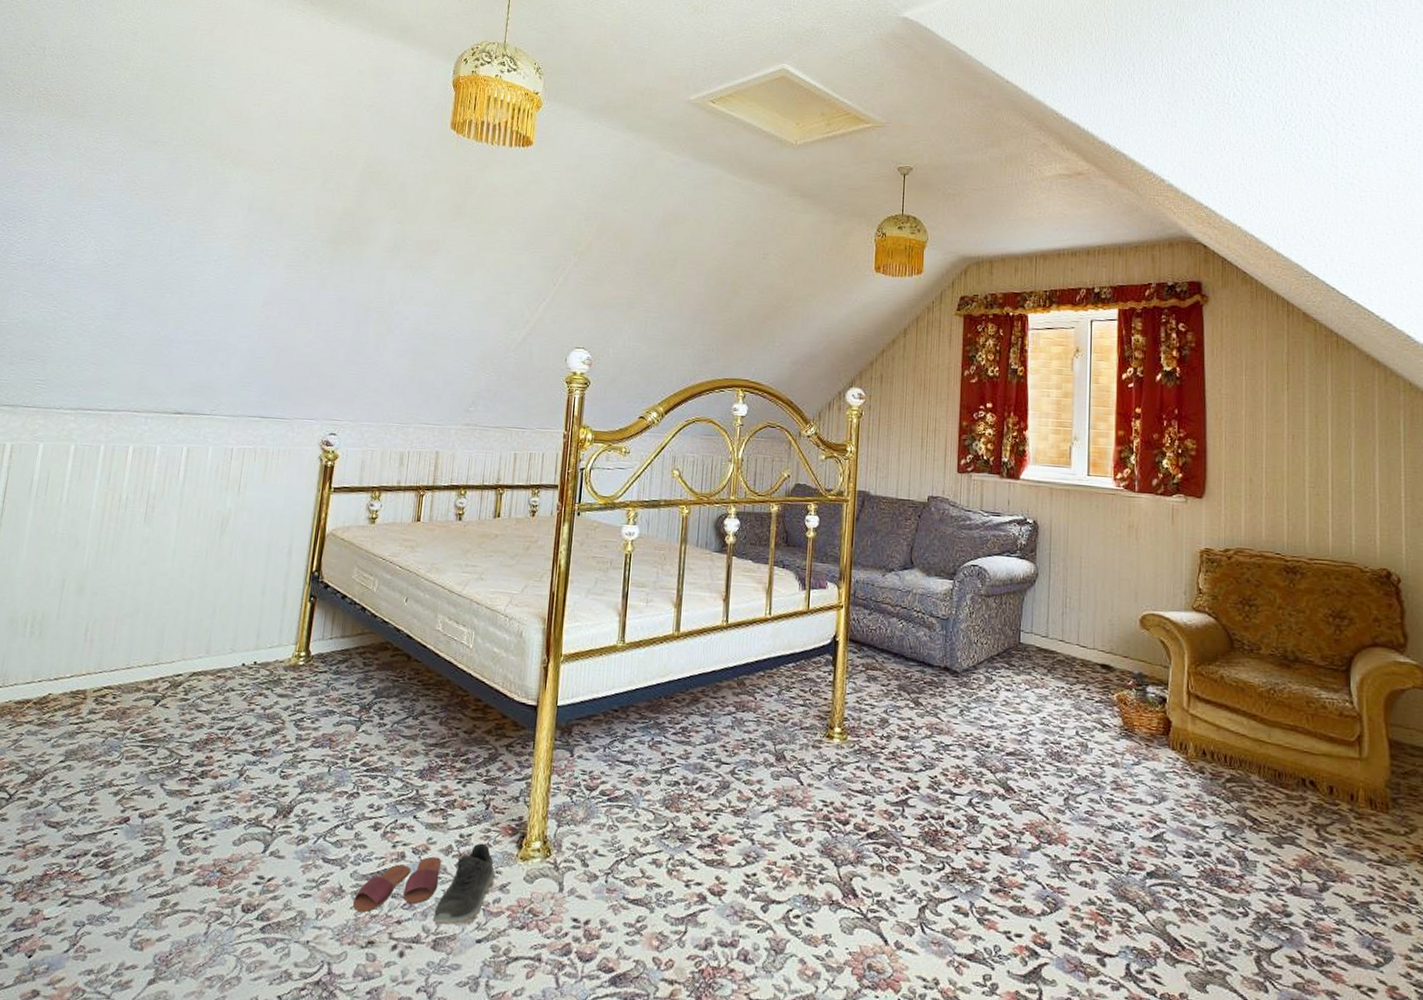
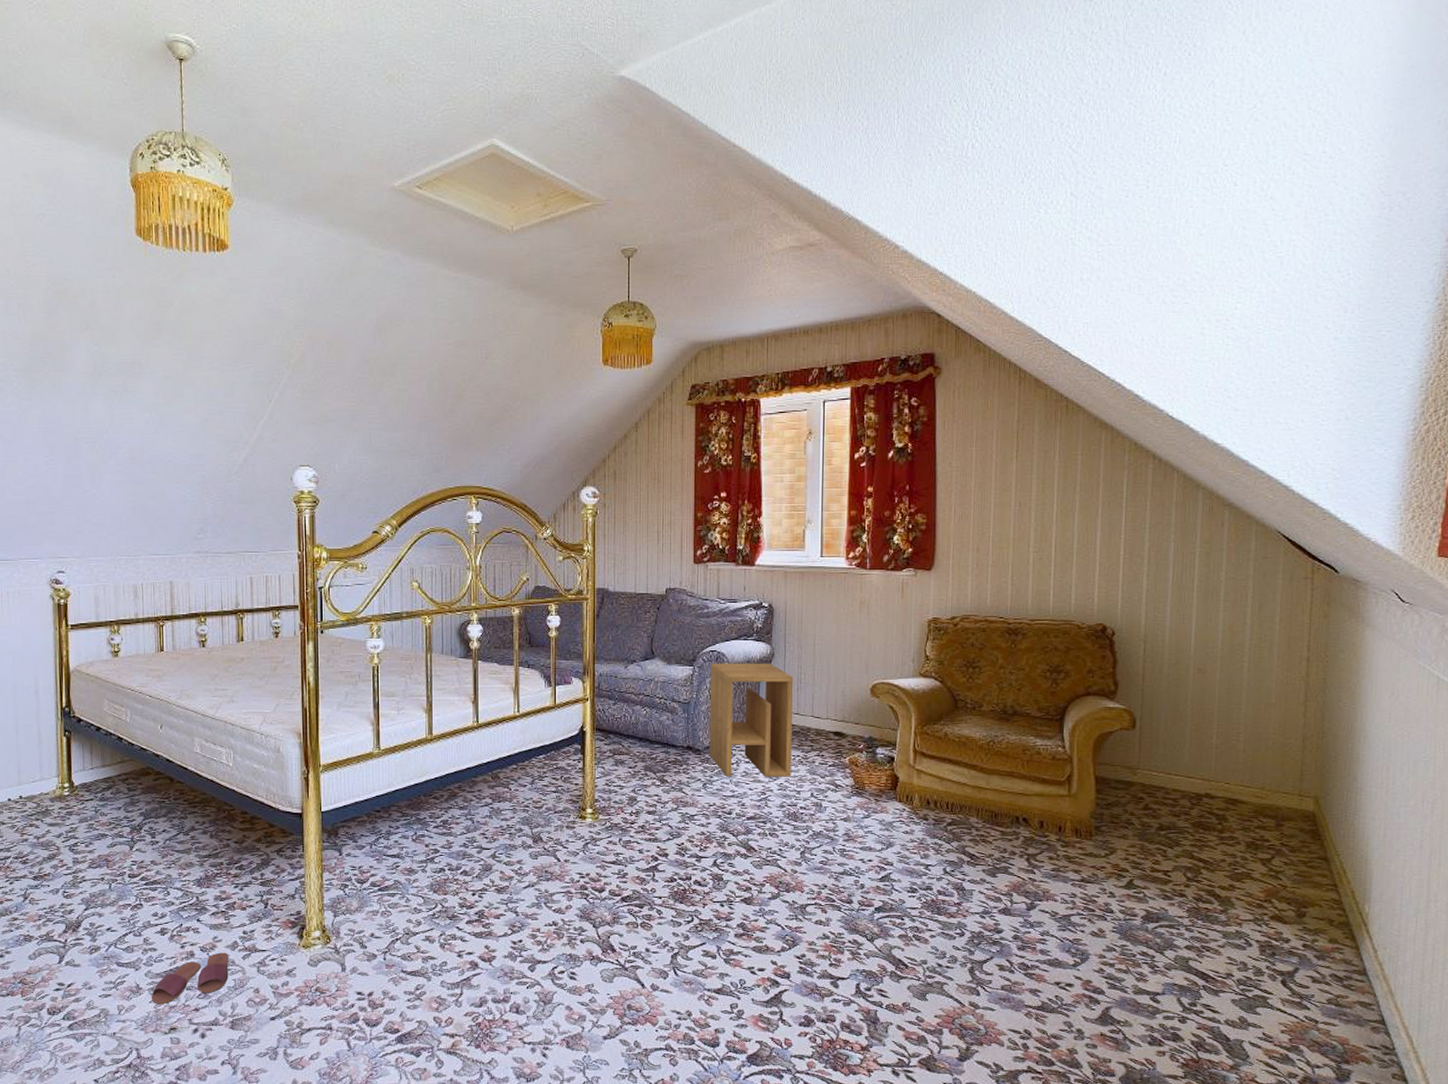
athletic shoe: present [432,843,495,925] -> none [227,937,281,1007]
side table: none [967,578,1059,711] -> present [709,663,794,777]

